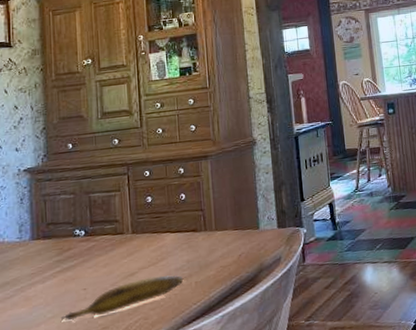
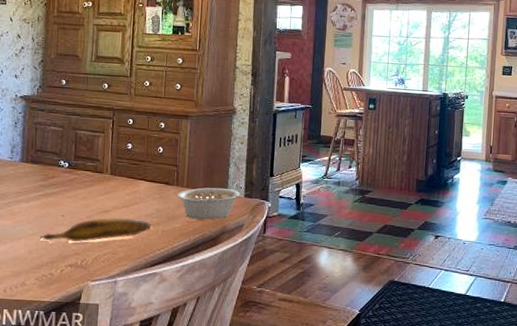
legume: none [207,221,283,263] -> present [177,187,250,220]

